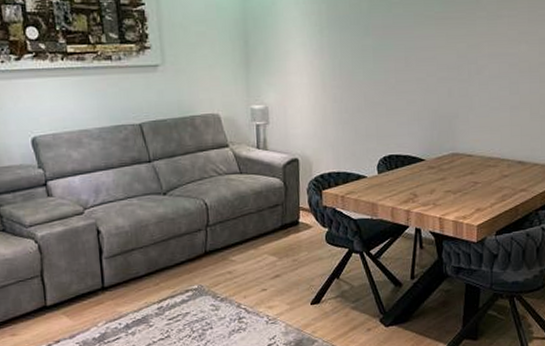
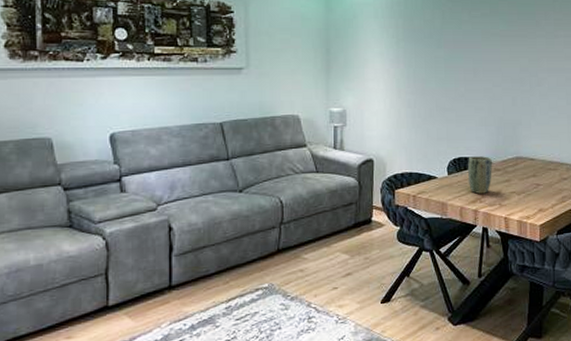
plant pot: none [399,153,426,193] -> present [467,156,492,194]

